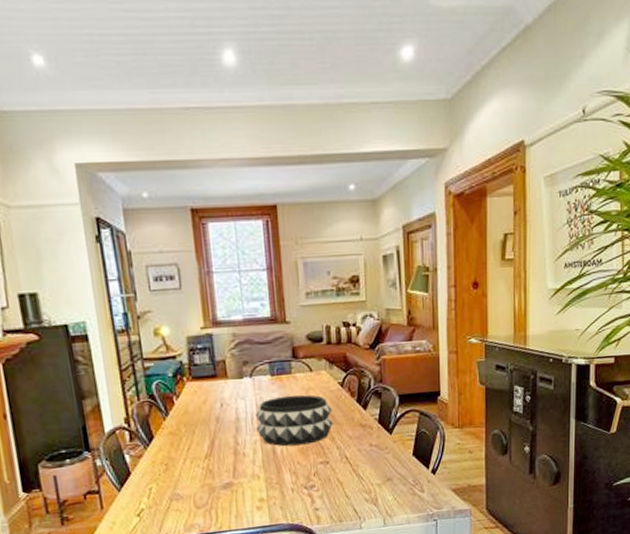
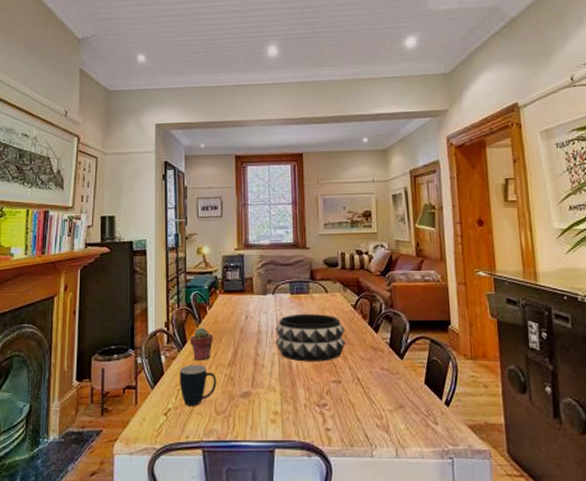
mug: none [148,460,194,504] -> present [179,365,217,406]
potted succulent: none [156,420,186,457] -> present [189,327,214,361]

